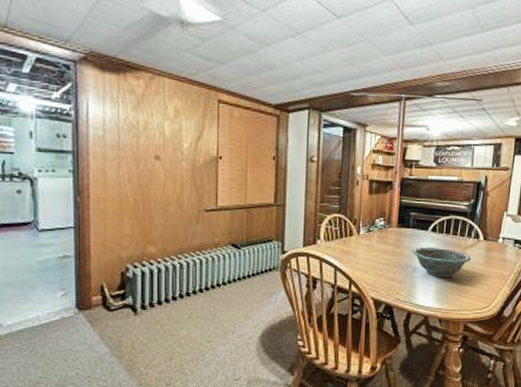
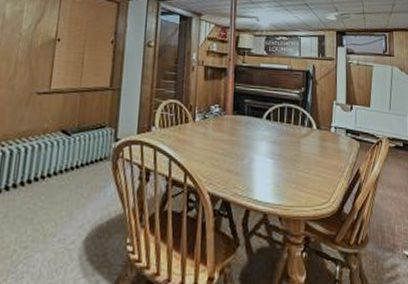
decorative bowl: present [412,246,472,277] -> none [248,135,307,169]

